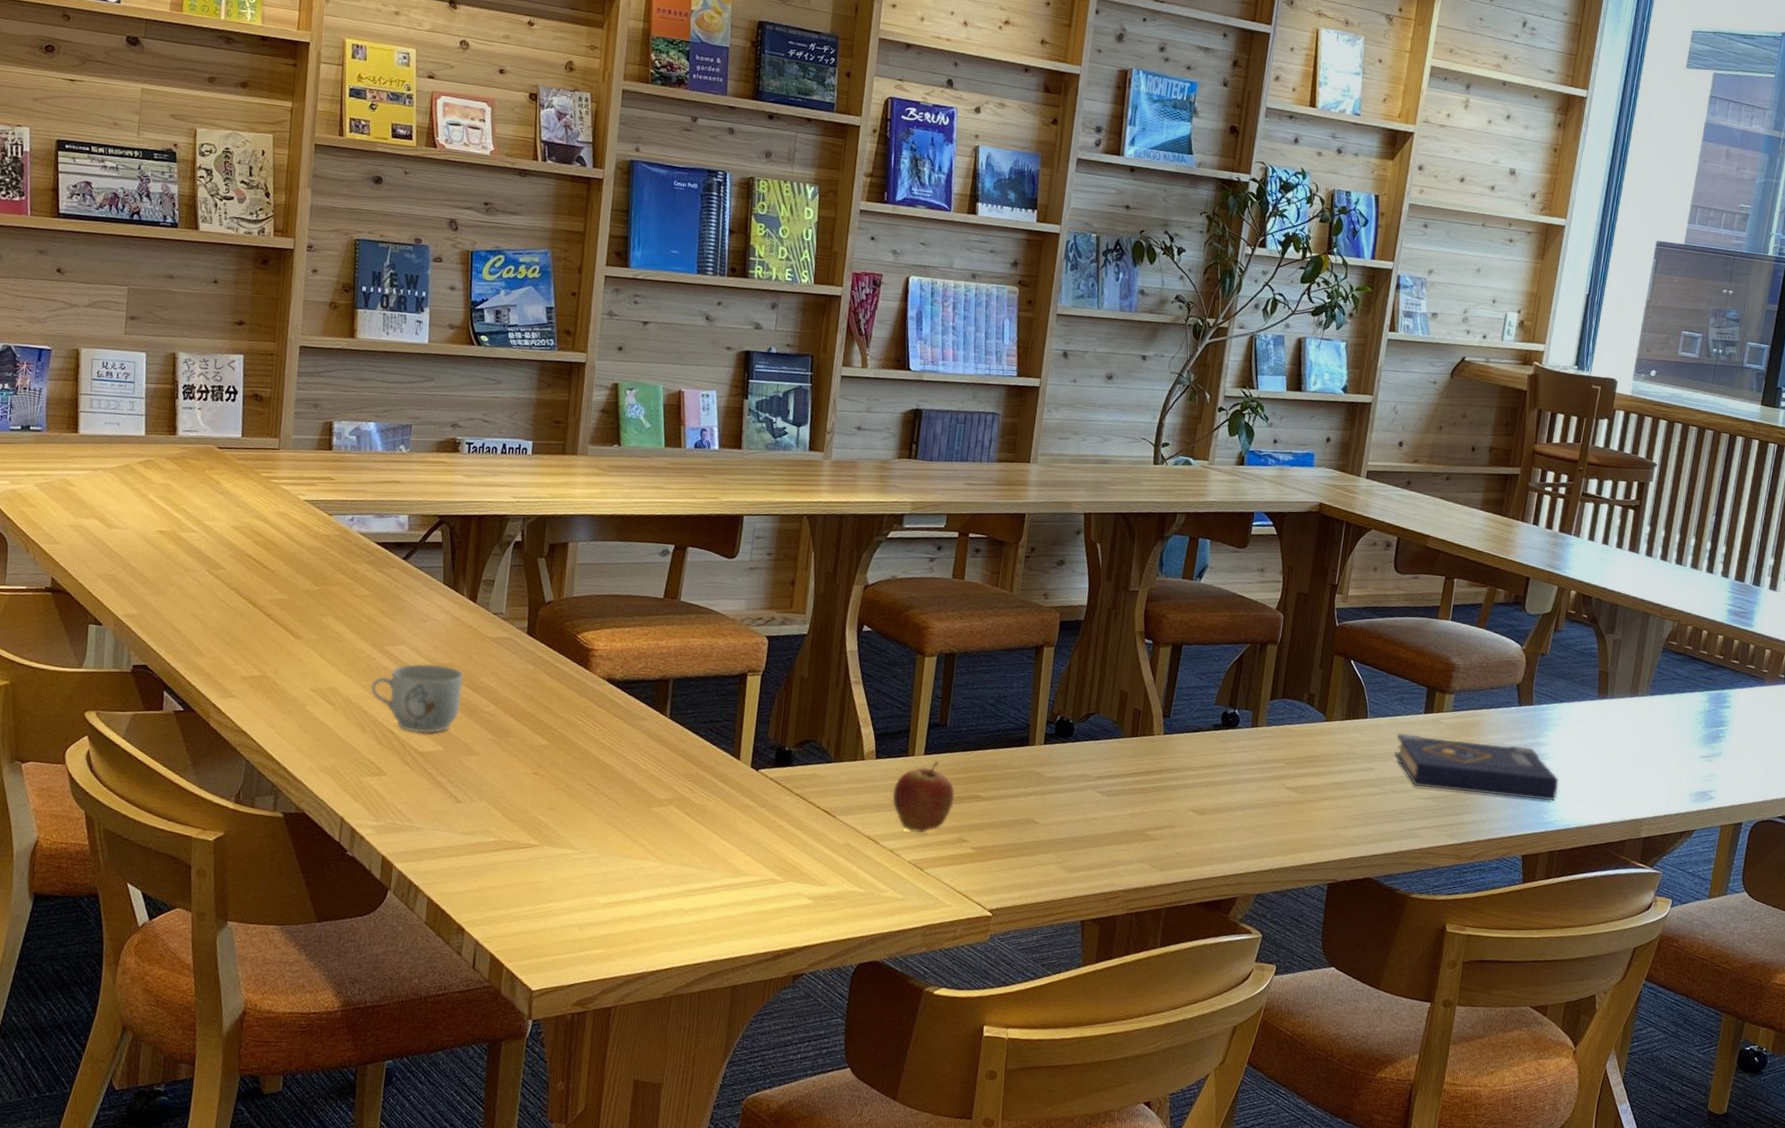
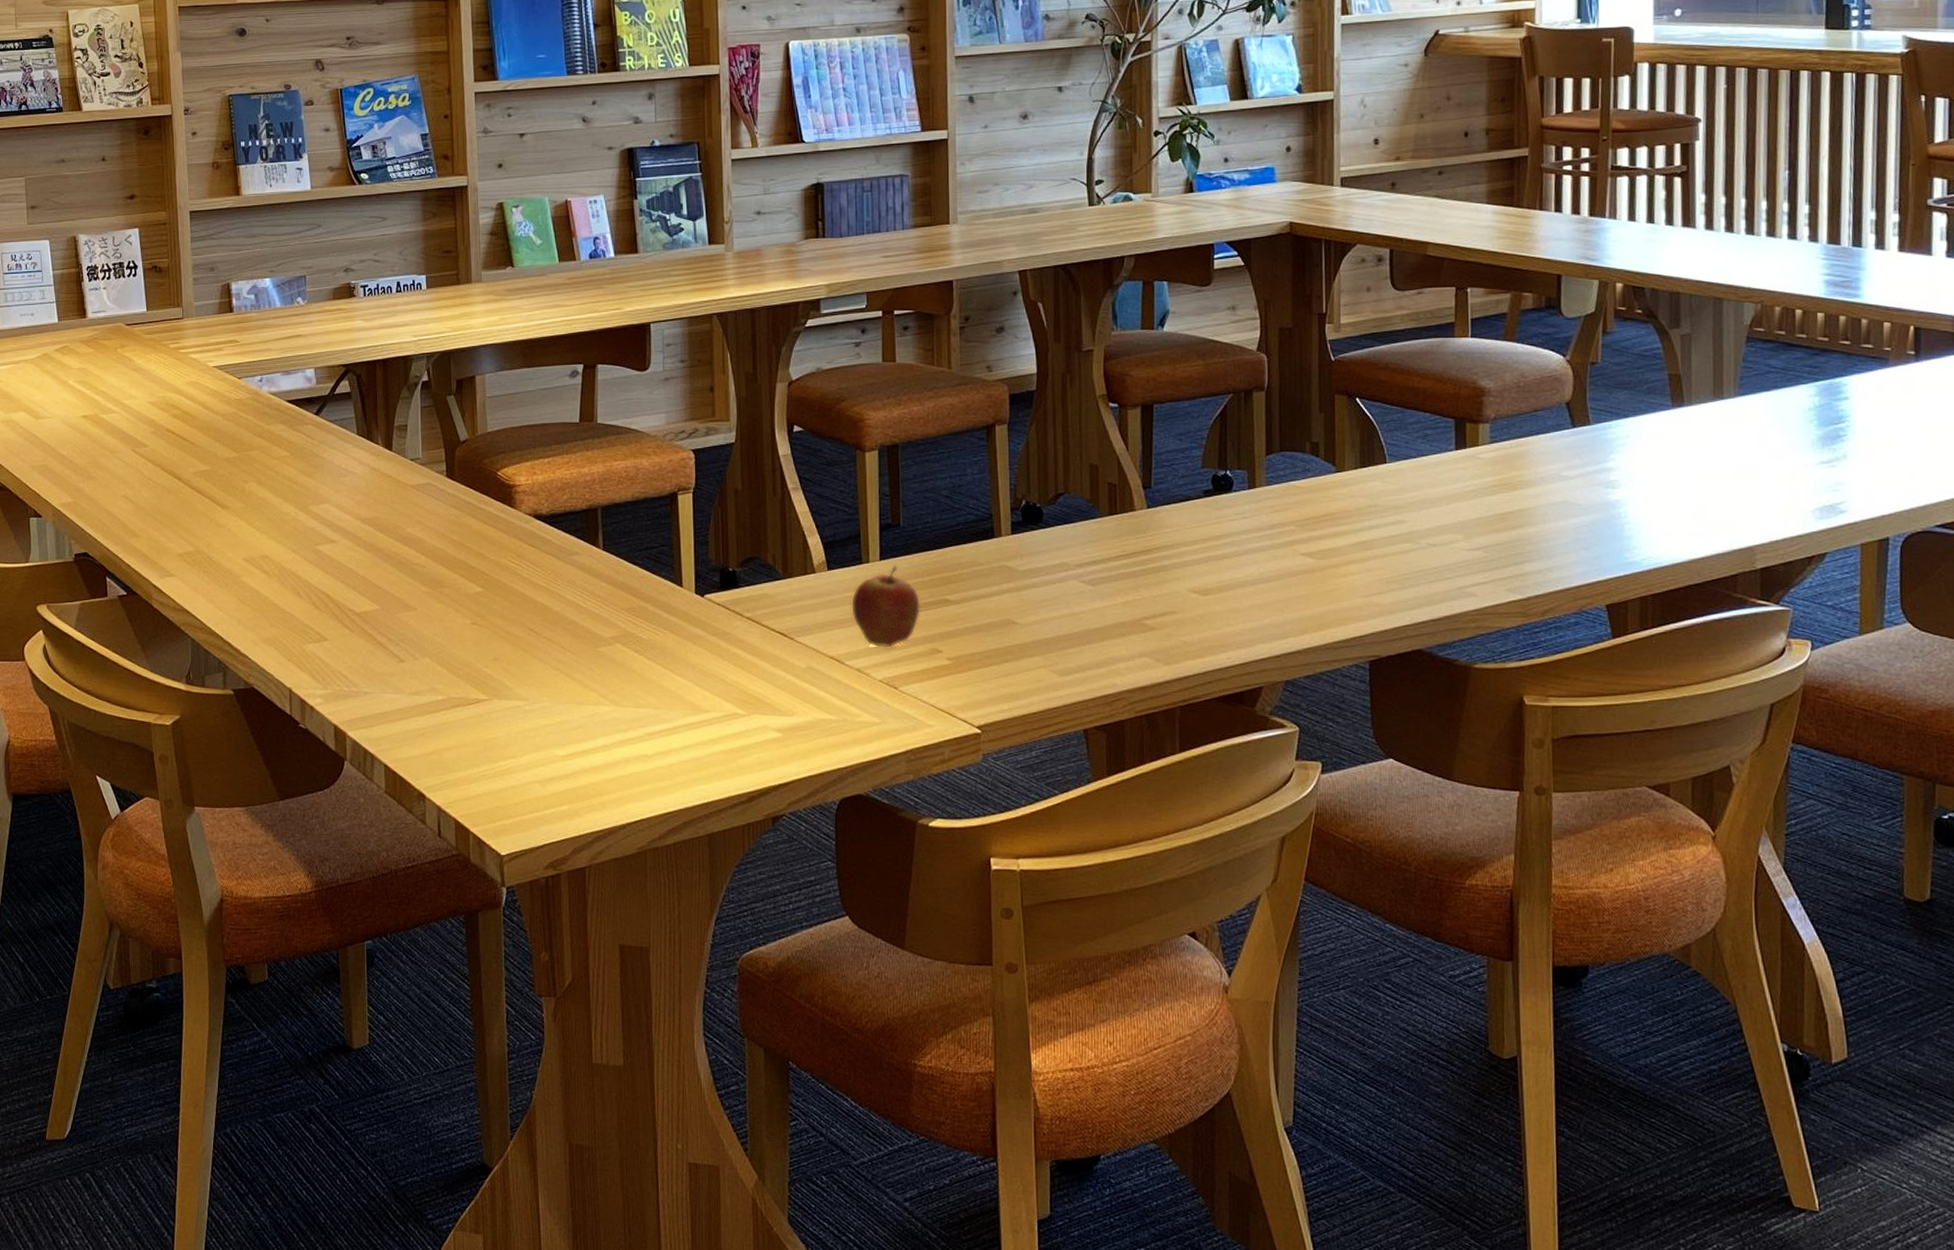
mug: present [370,663,464,733] -> none [300,519,390,593]
book: present [1393,733,1558,801] -> none [1425,475,1640,537]

